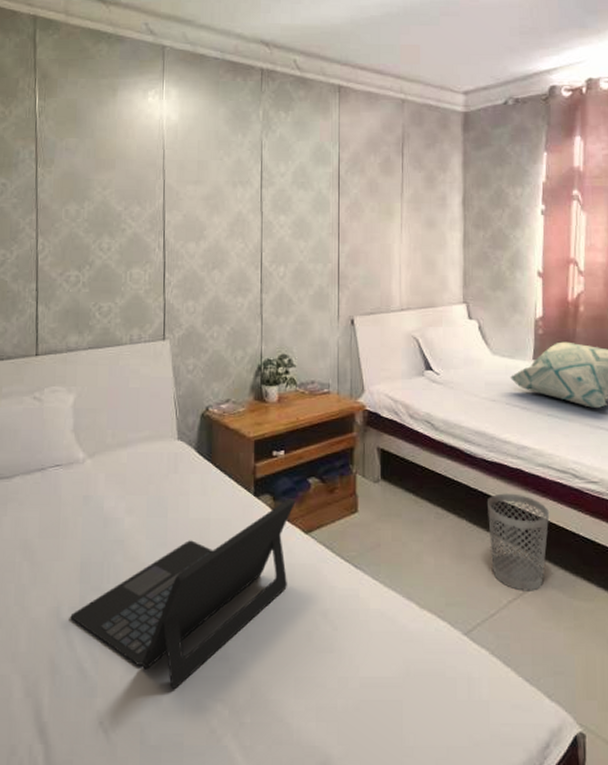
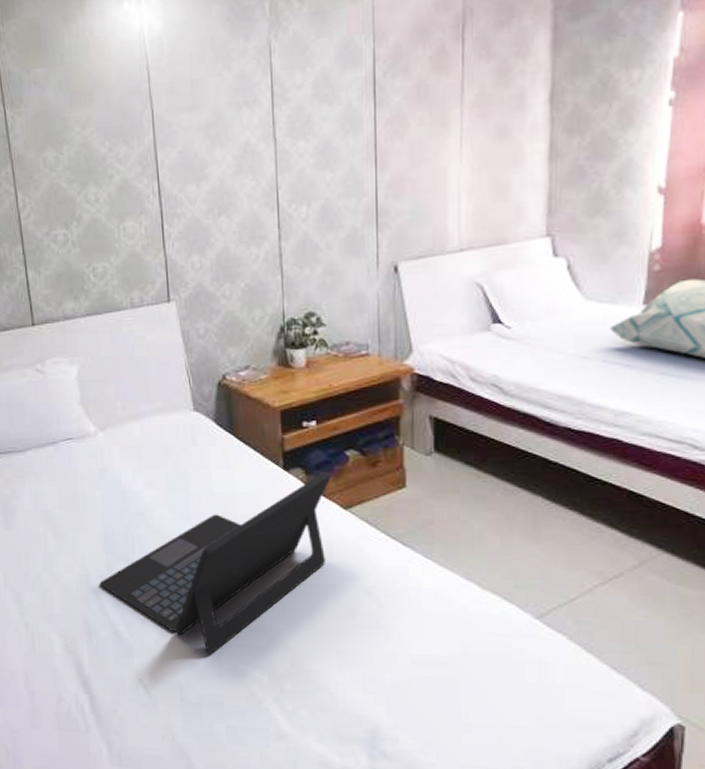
wastebasket: present [486,493,550,591] -> none [570,467,655,576]

